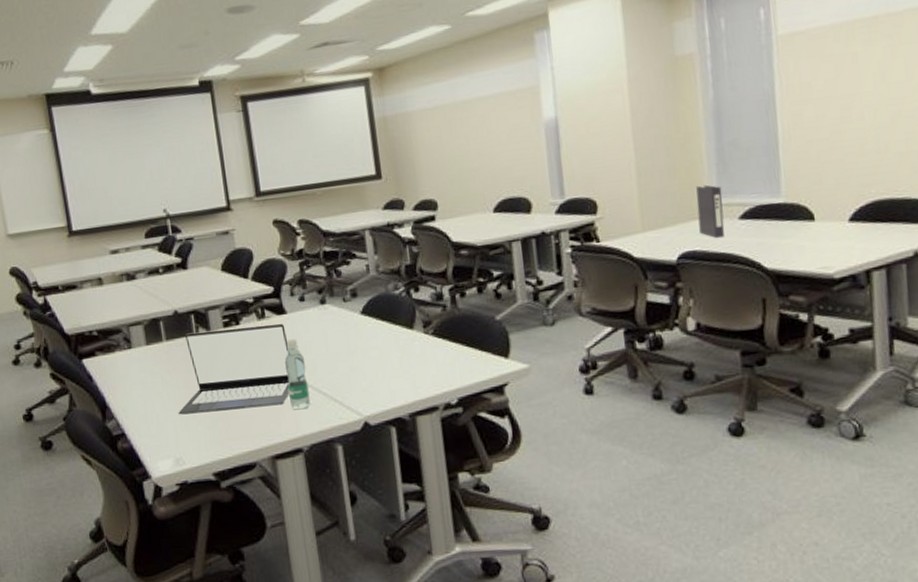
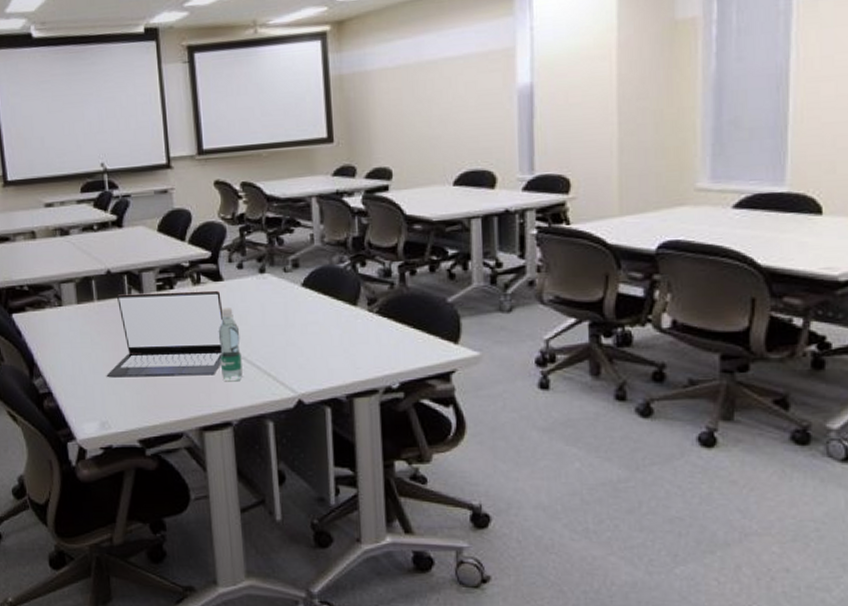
binder: present [696,184,725,239] -> none [685,167,716,229]

